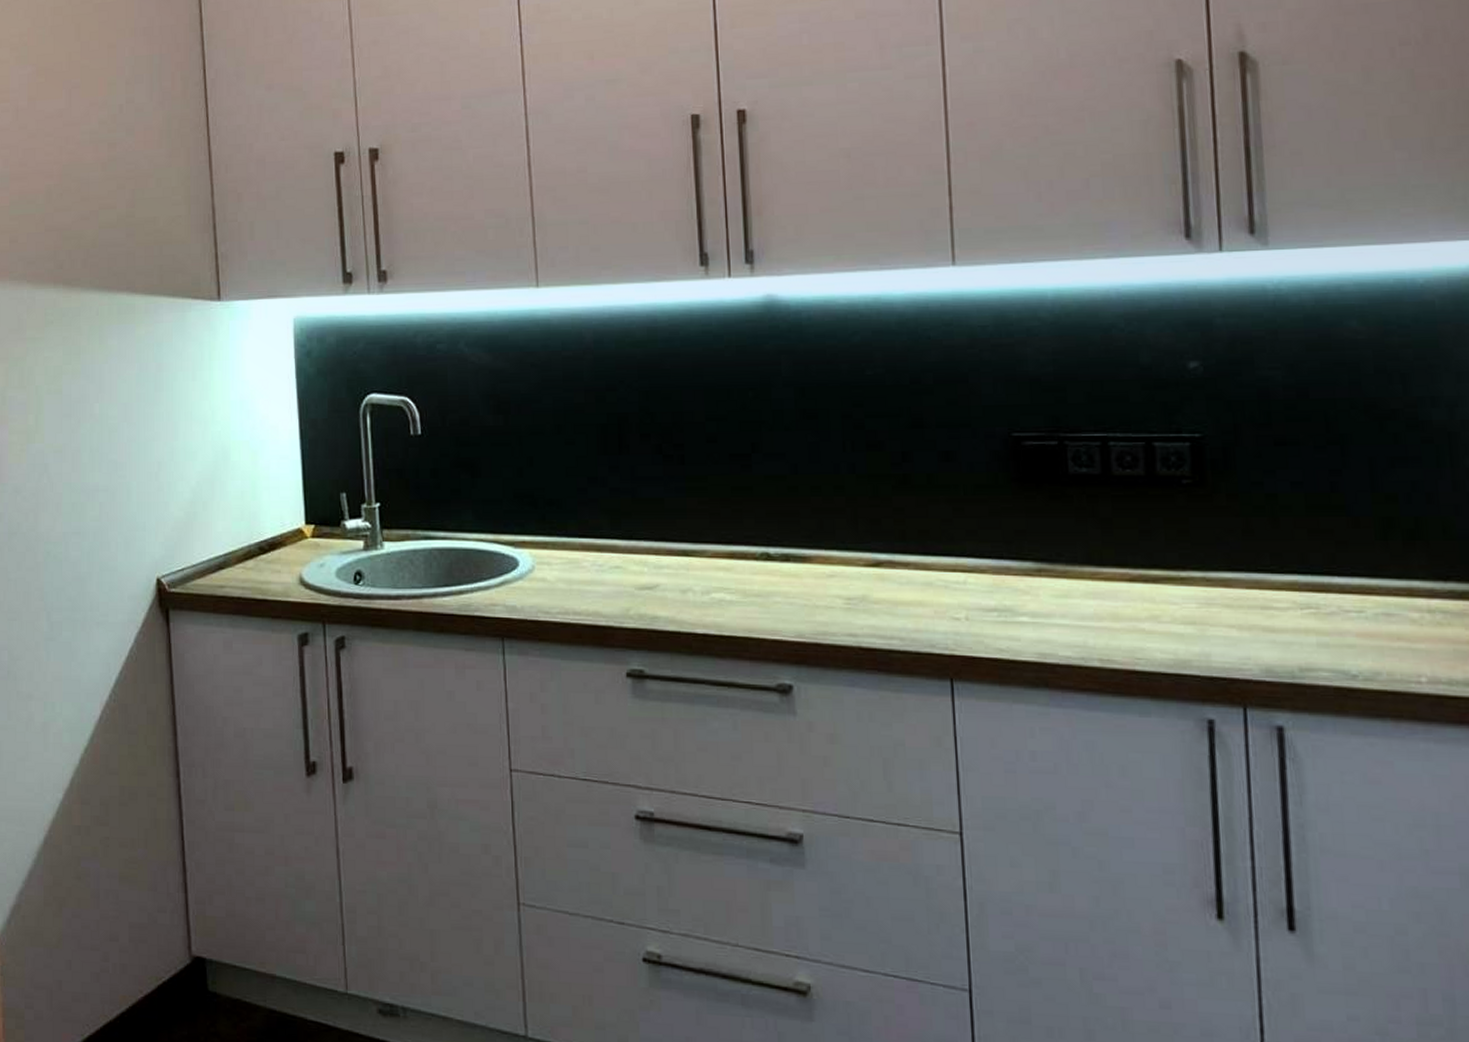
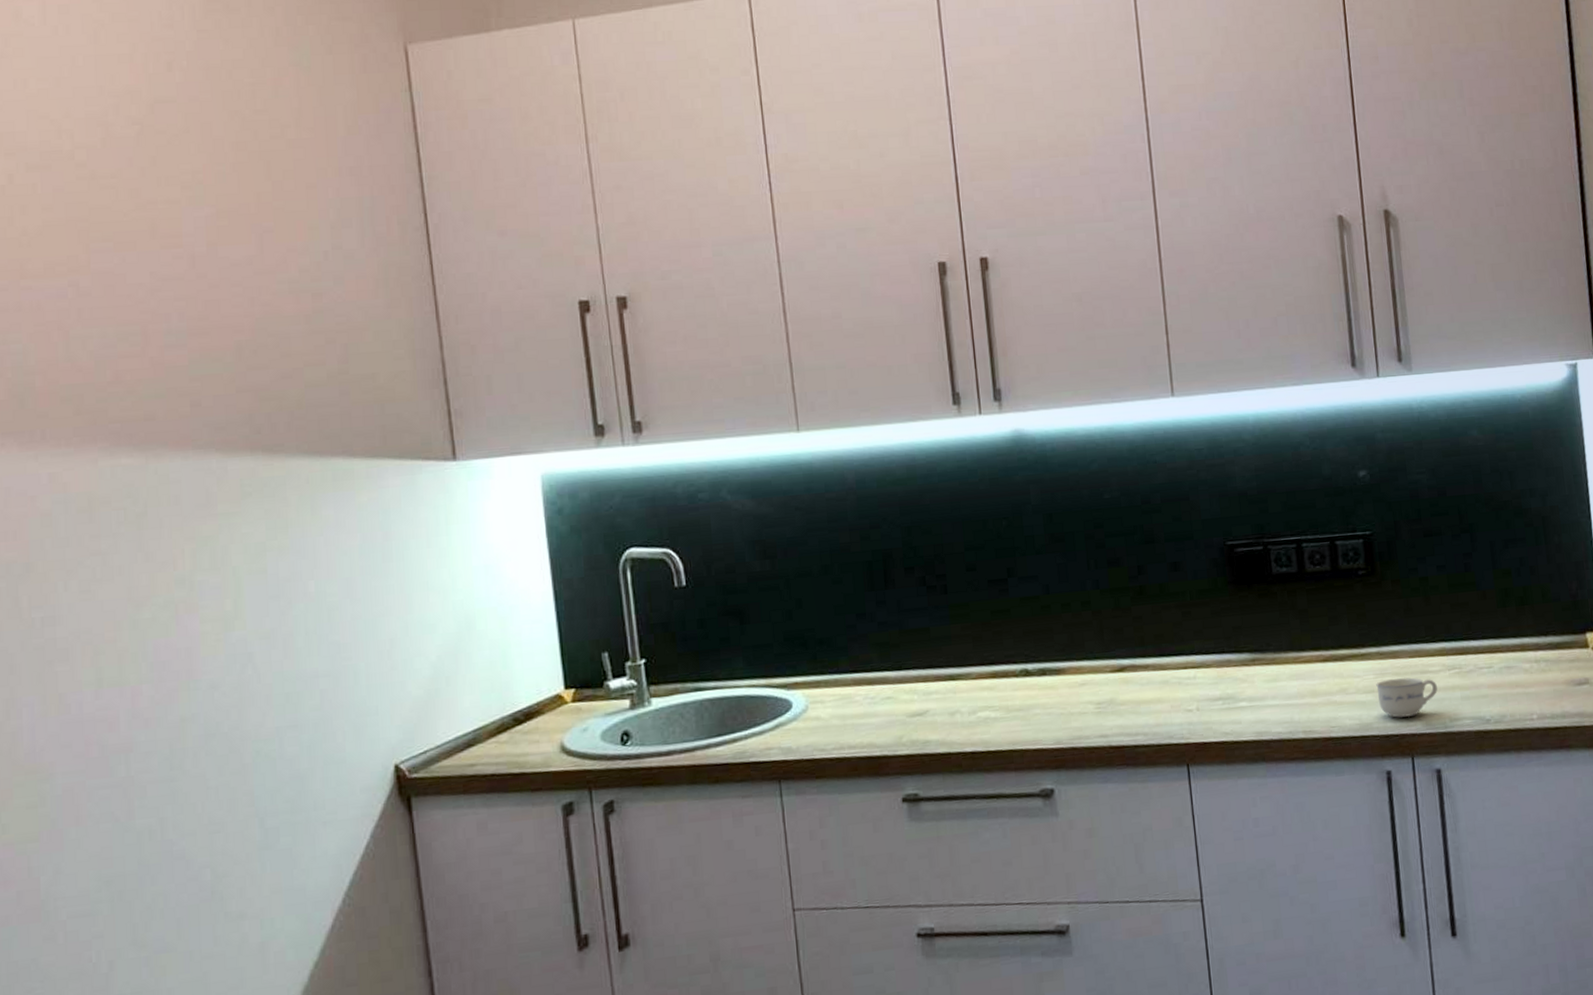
cup: none [1199,612,1284,659] -> present [1376,677,1438,718]

